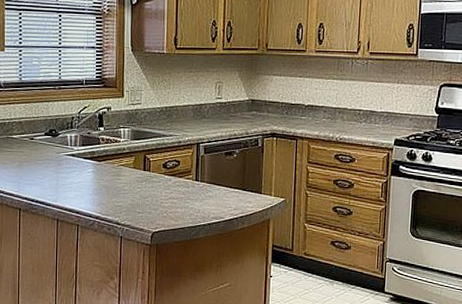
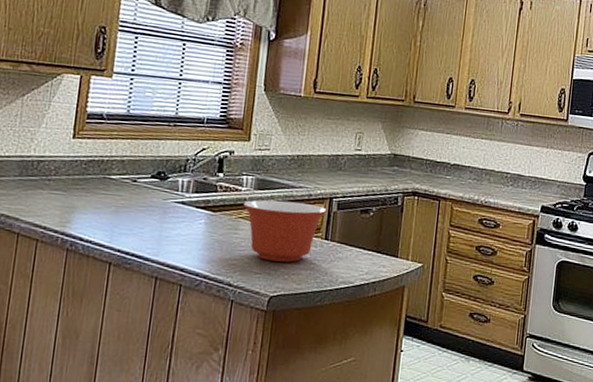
mixing bowl: none [123,148,195,202] -> present [243,200,327,262]

